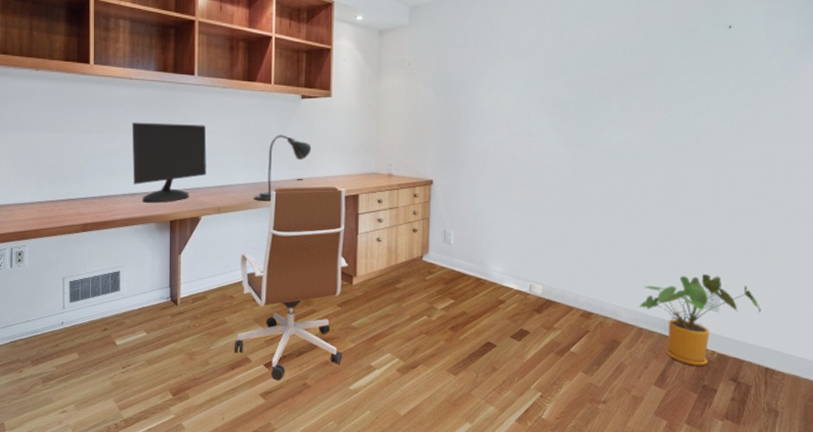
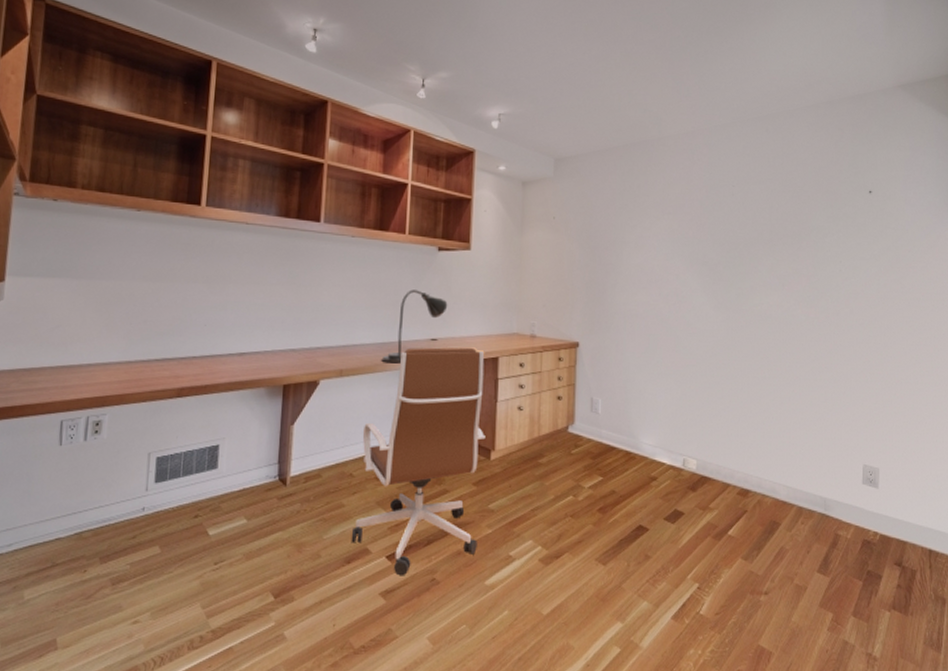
computer monitor: present [132,122,207,203] -> none [242,272,330,365]
house plant: present [638,274,761,366] -> none [797,447,920,549]

